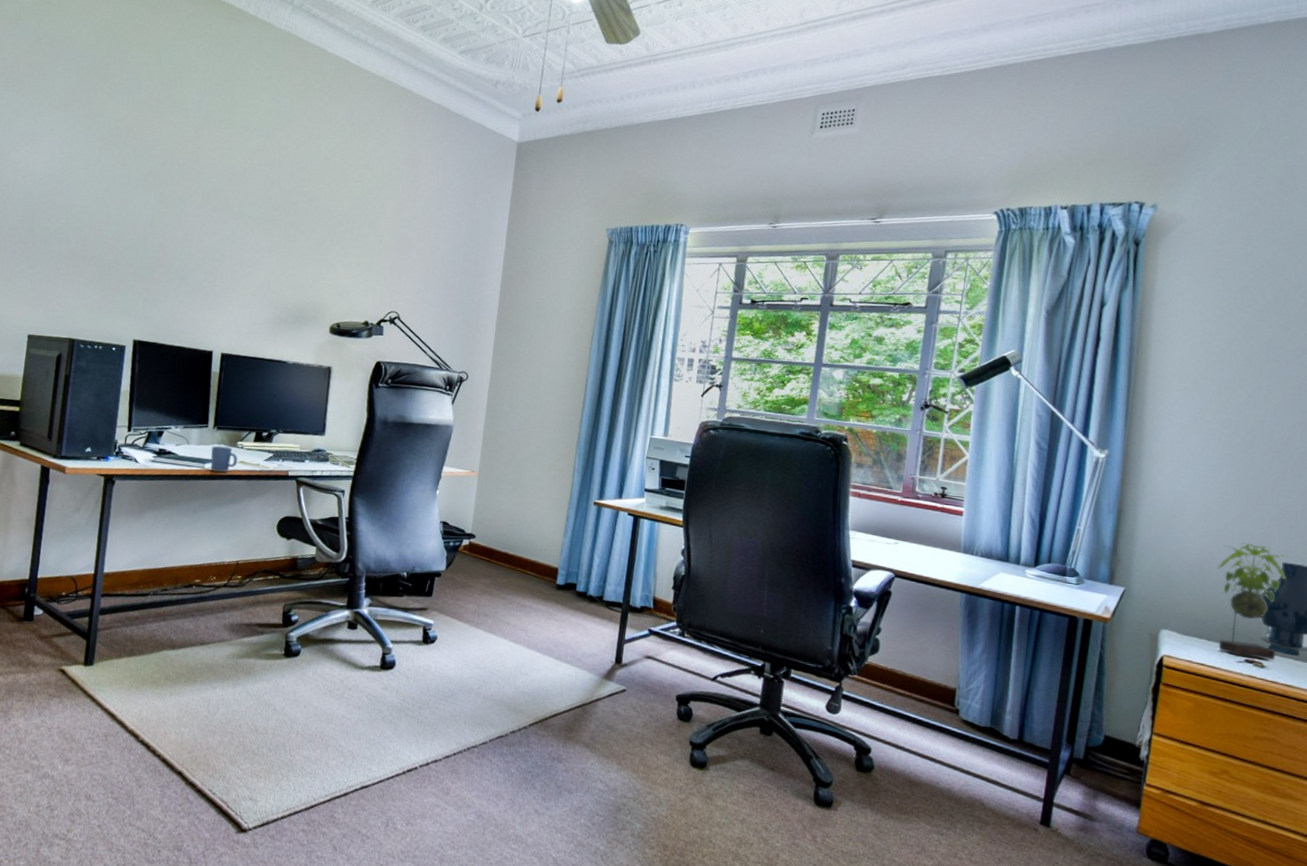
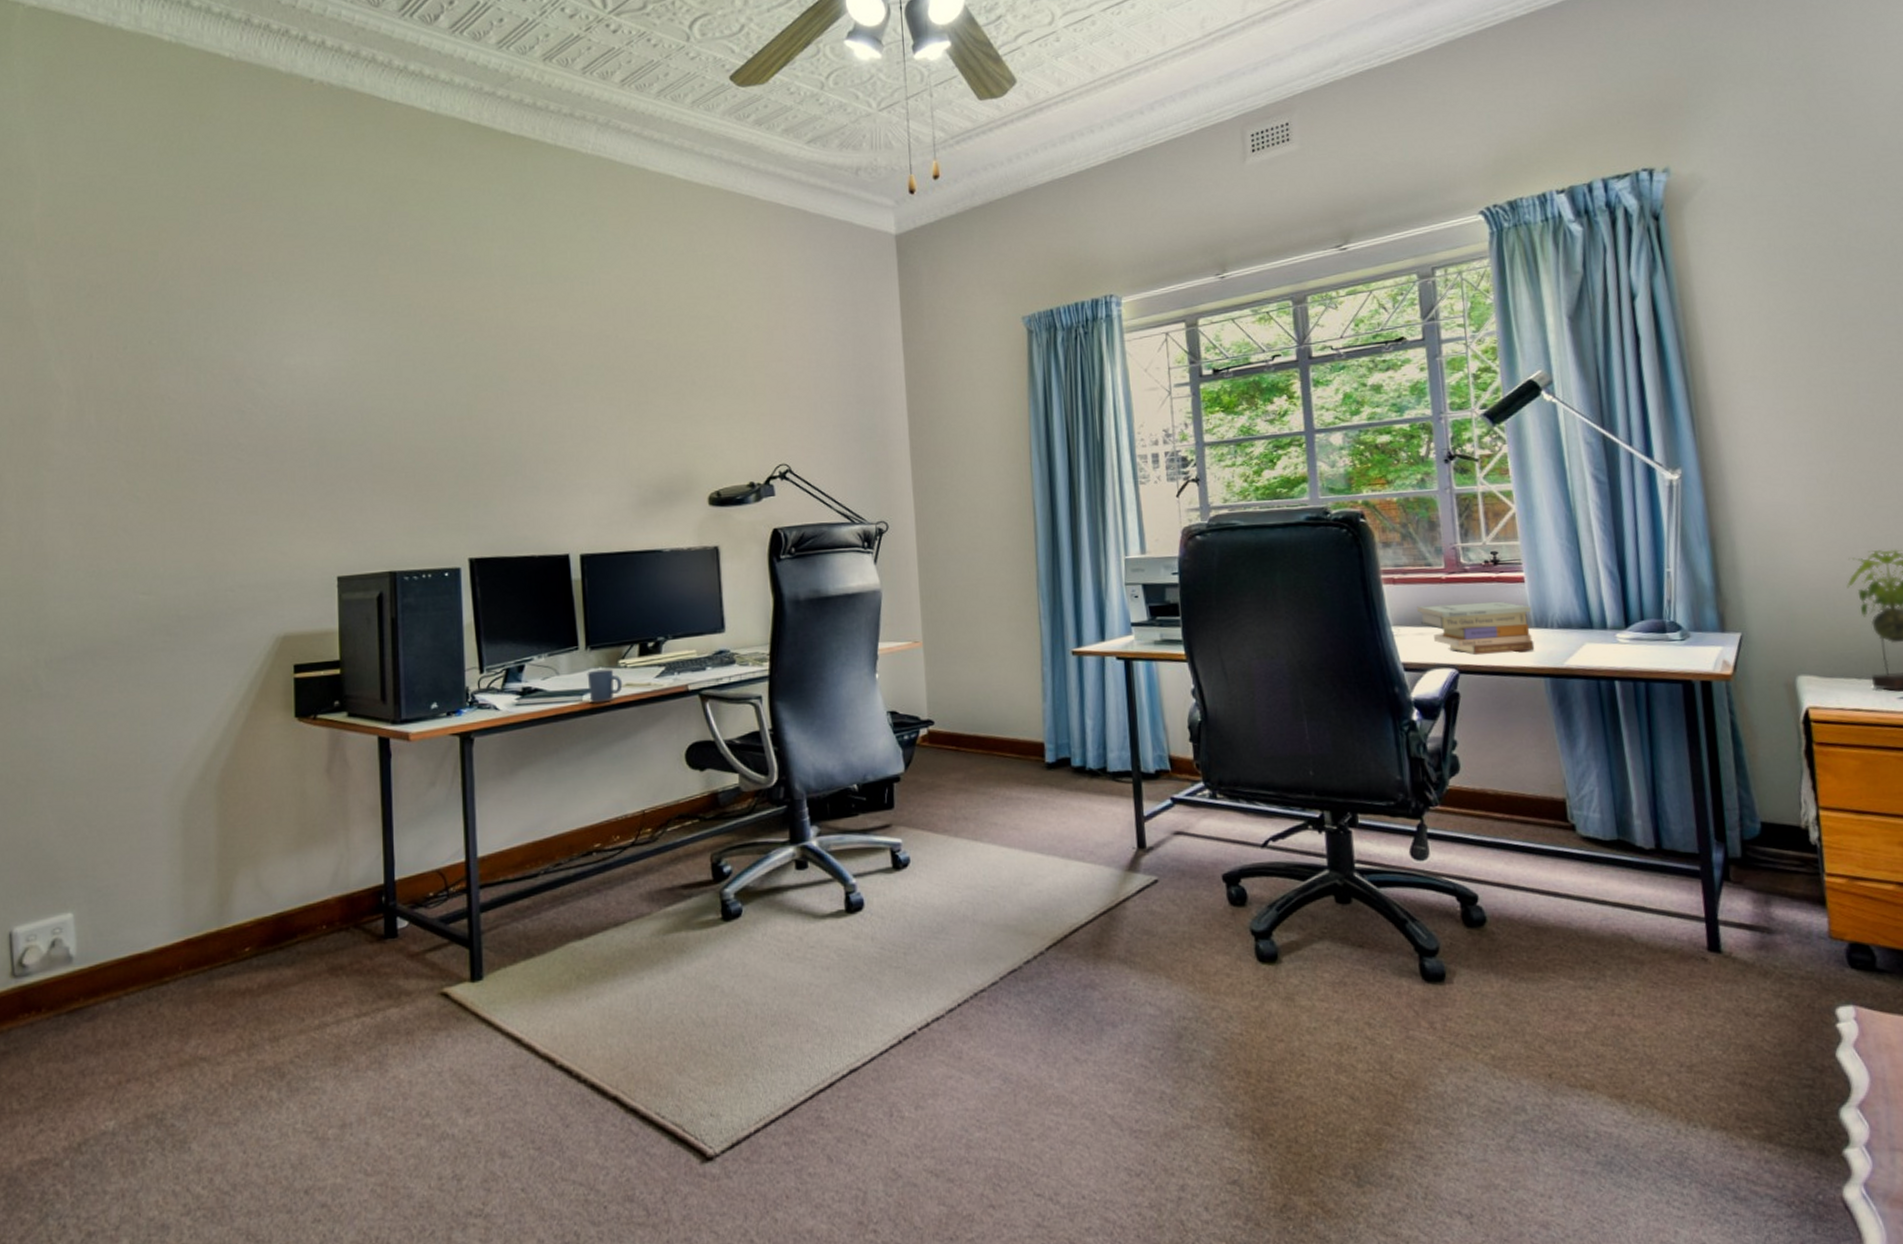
books: none [873,518,964,570] -> present [1417,601,1535,656]

